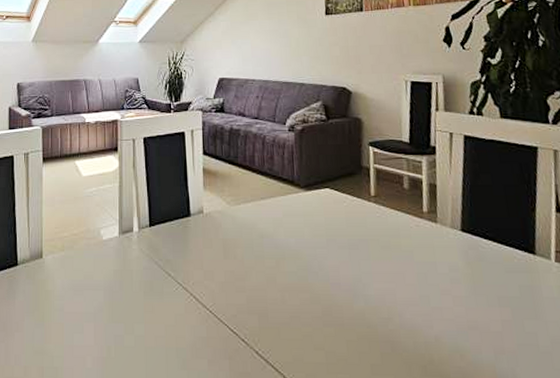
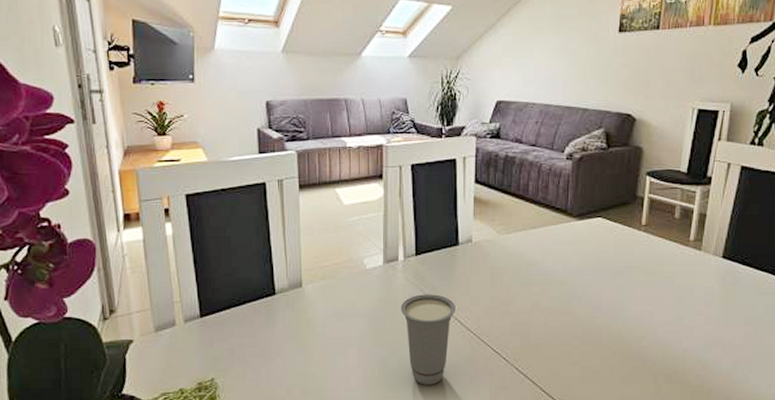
cup: none [136,267,190,368] -> present [400,294,455,385]

